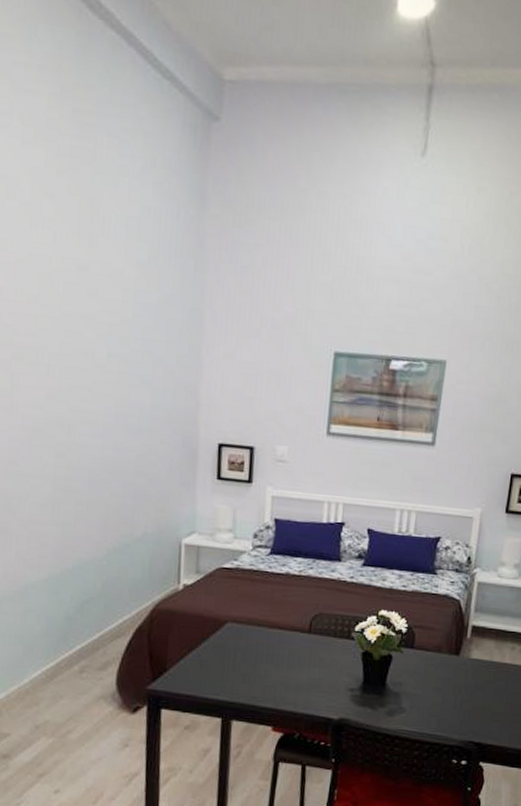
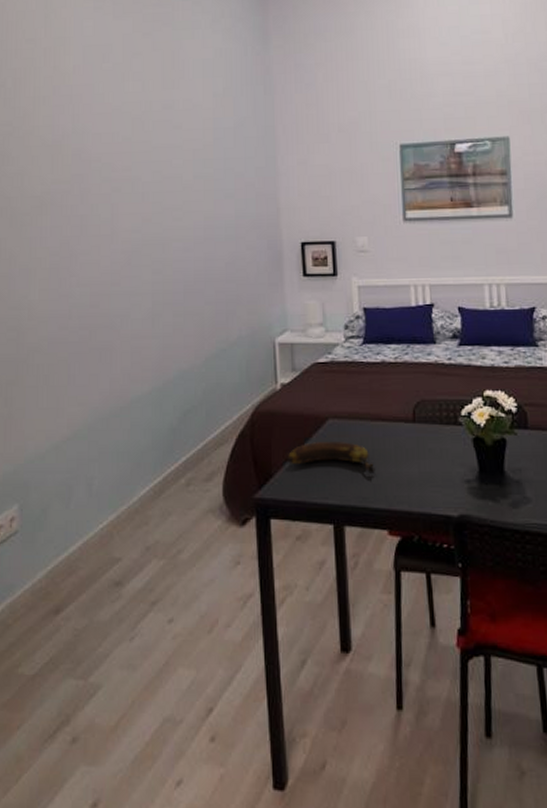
banana: none [182,642,267,676] -> present [287,442,375,473]

